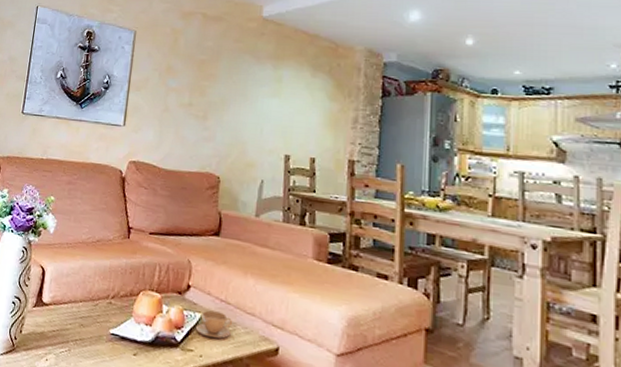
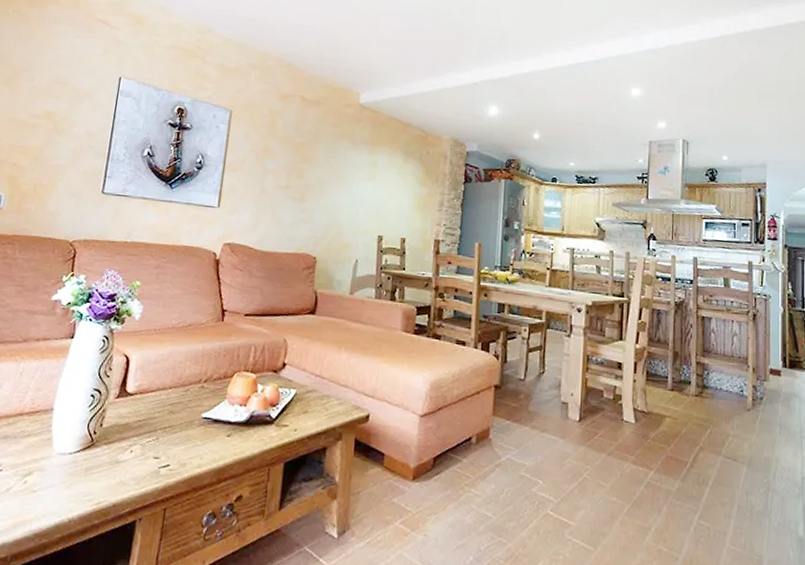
teacup: present [195,310,232,339] -> none [290,386,326,411]

